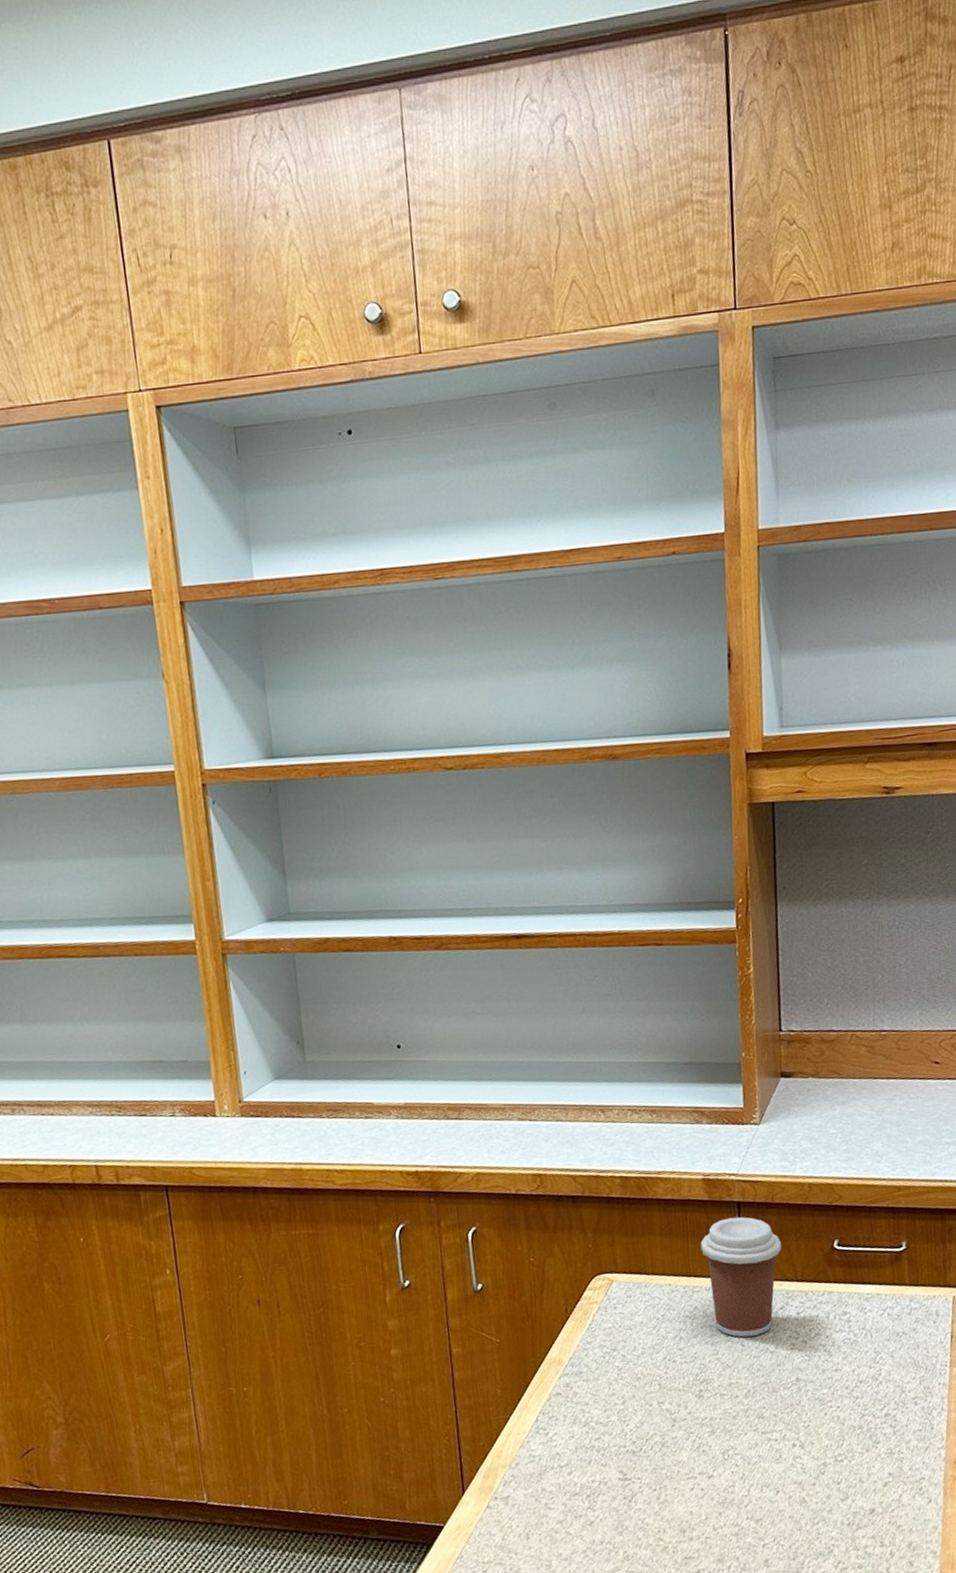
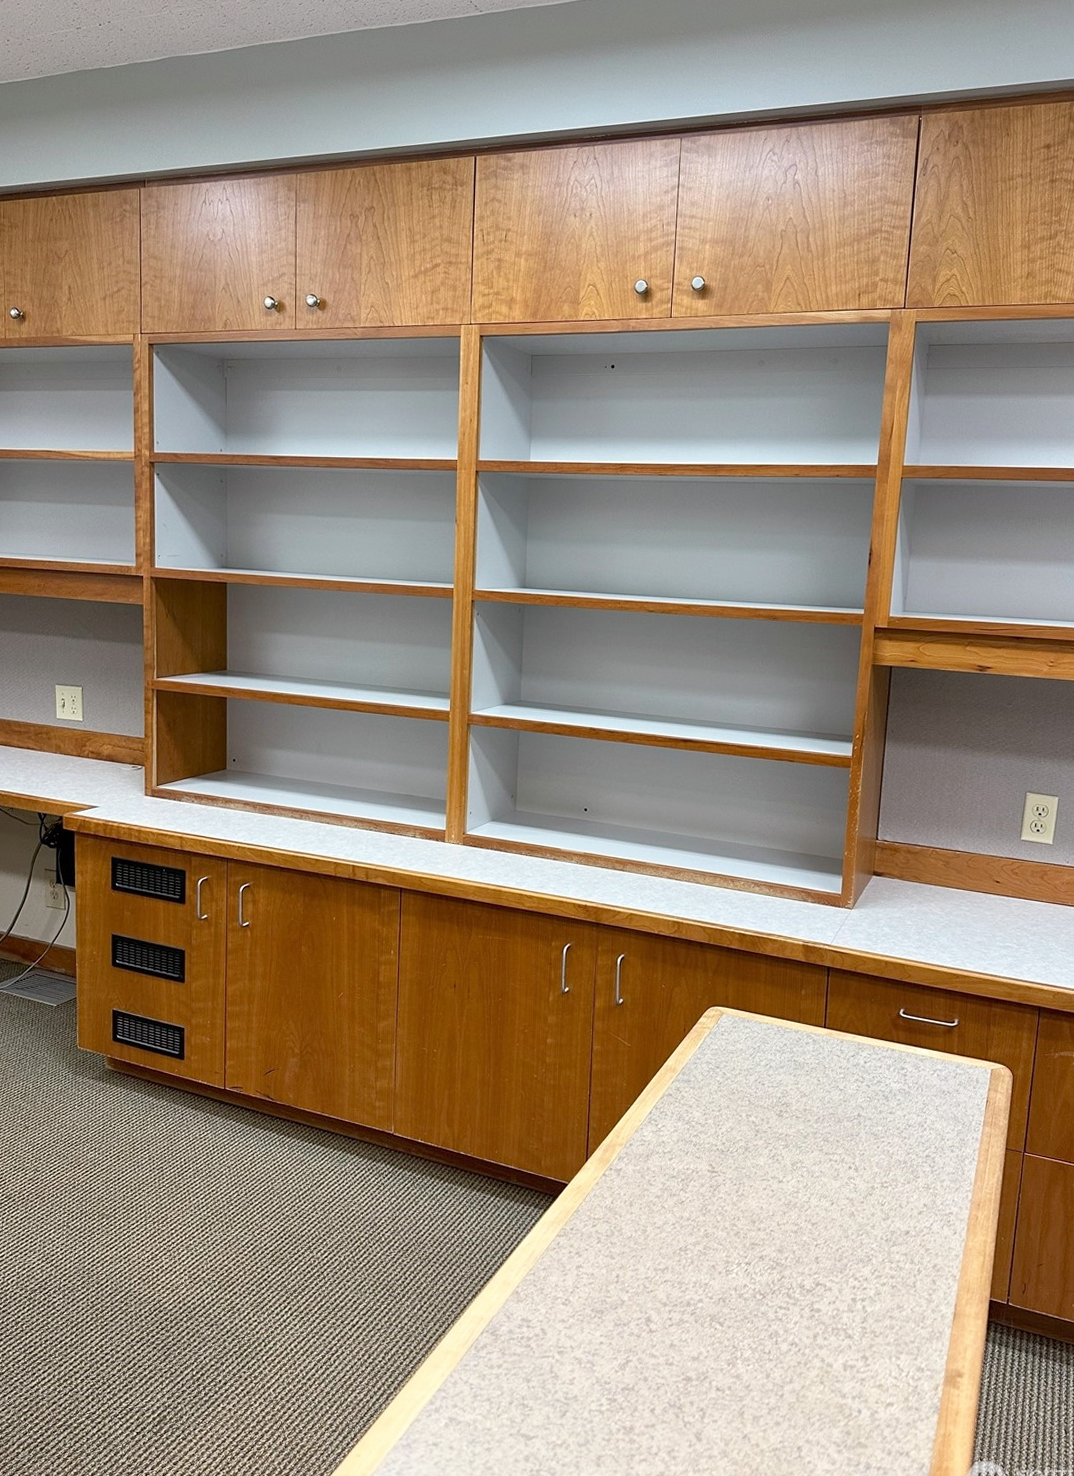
coffee cup: present [700,1217,782,1338] -> none [795,978,859,1074]

